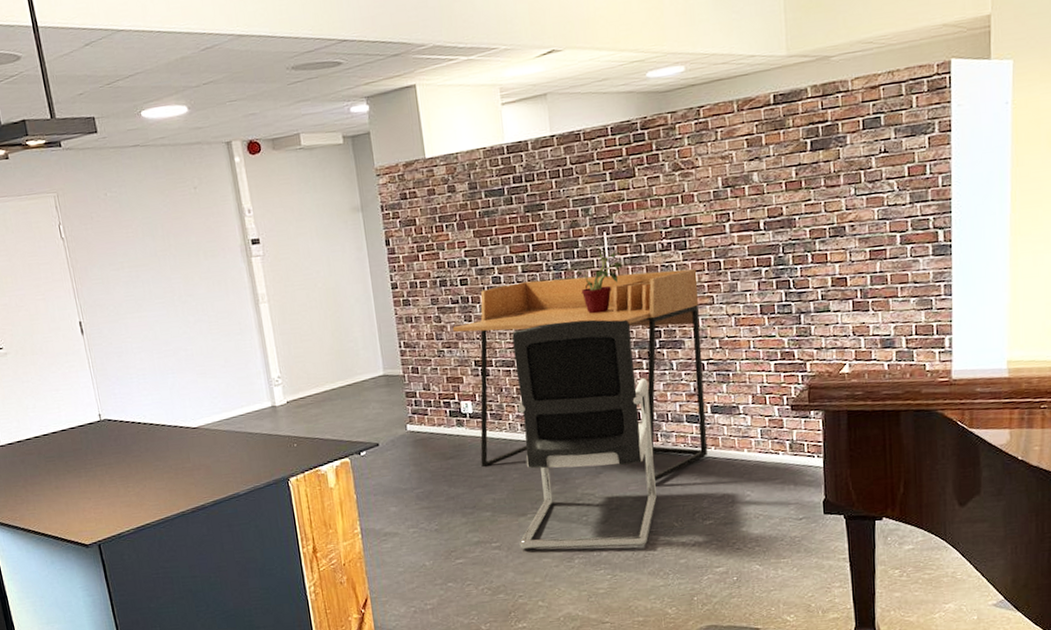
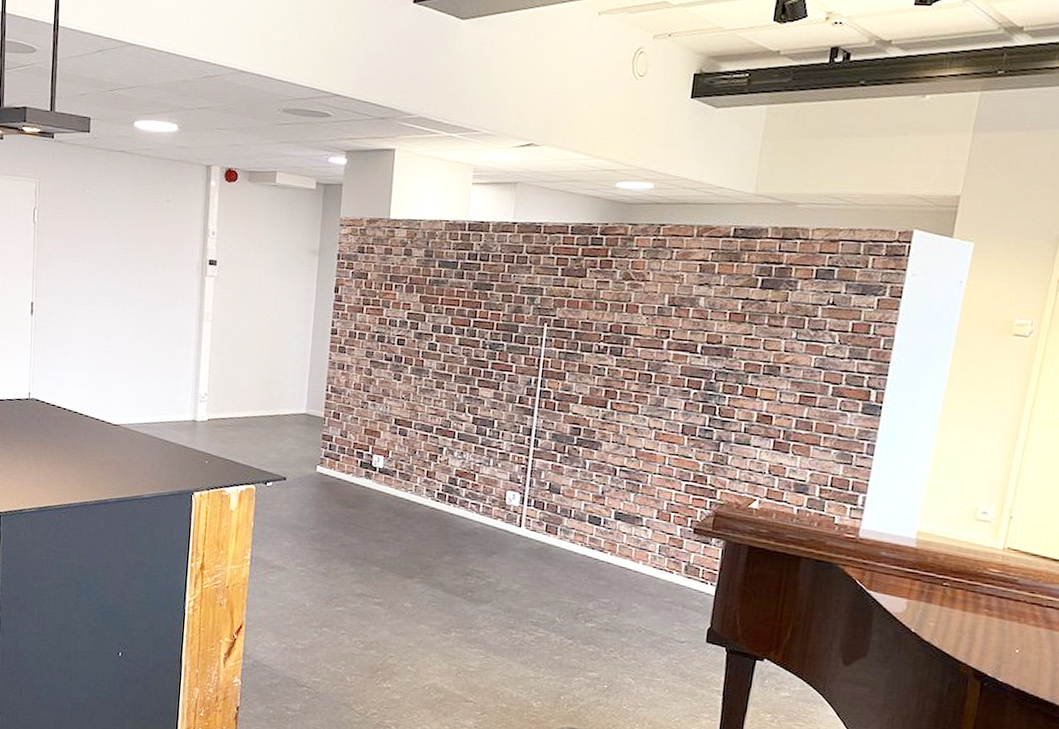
desk: present [452,269,708,481] -> none [380,353,628,574]
office chair: present [512,319,657,550] -> none [401,397,559,634]
potted plant: present [575,248,624,314] -> none [509,338,558,400]

